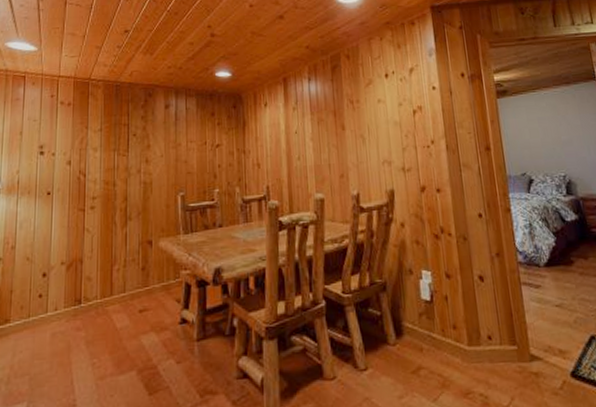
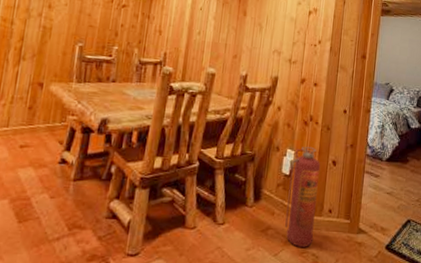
fire extinguisher: none [429,264,477,387] -> present [285,147,321,247]

